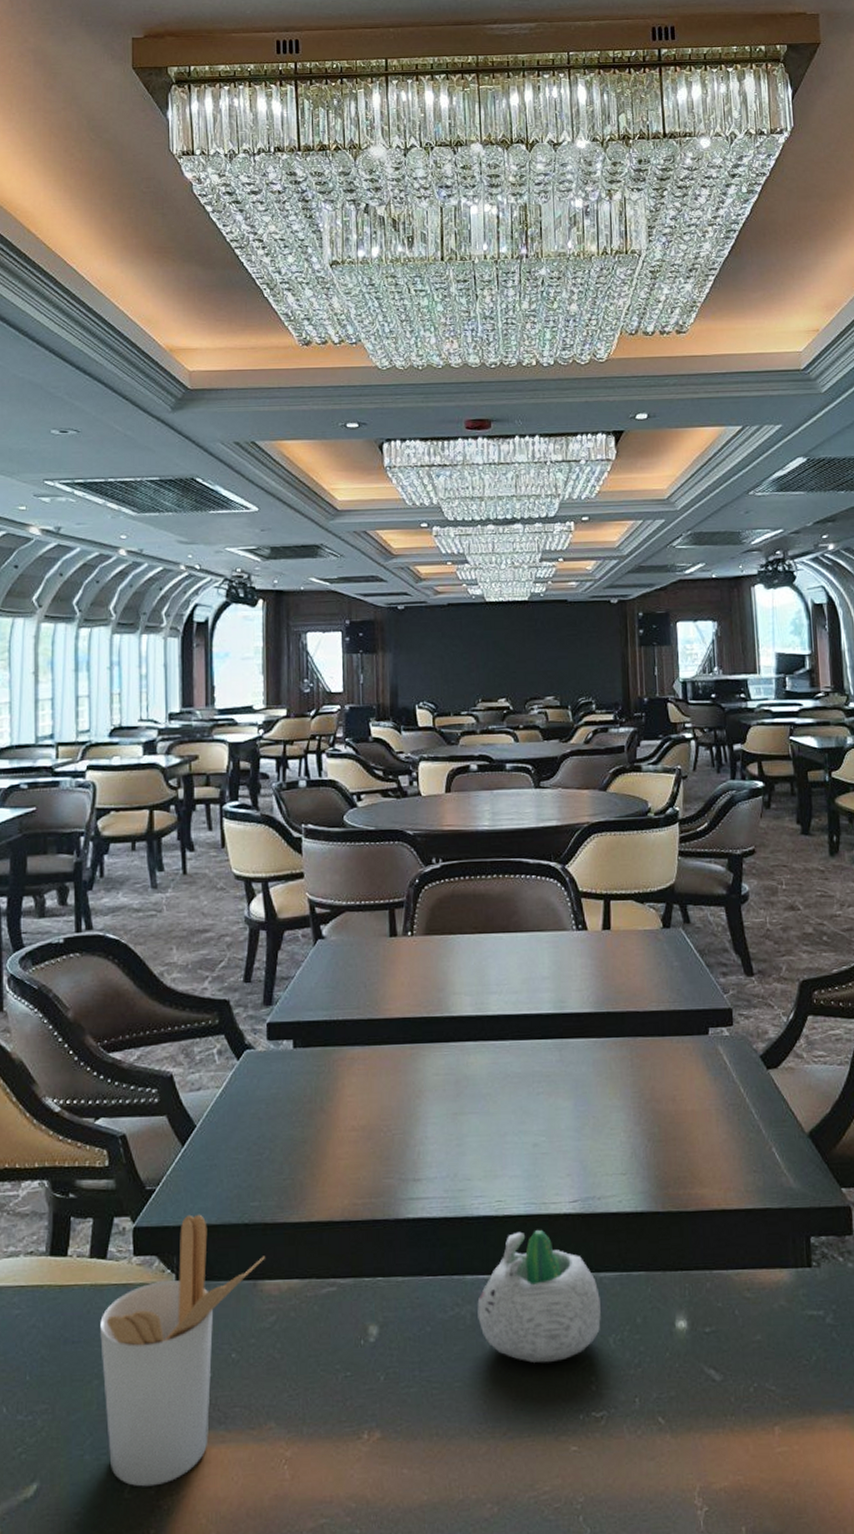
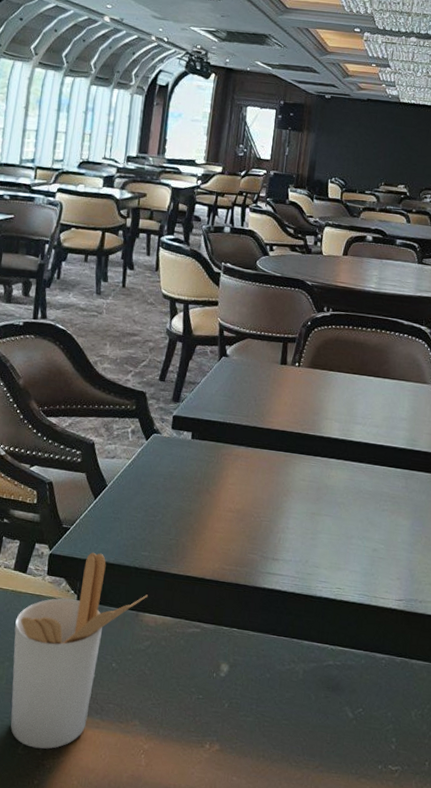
succulent planter: present [477,1229,601,1363] -> none [308,615,409,721]

